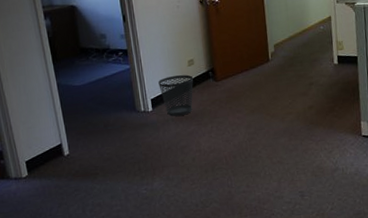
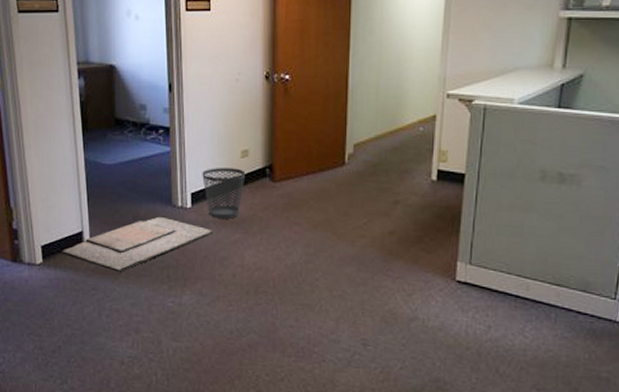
doormat: none [44,121,173,173] -> present [62,216,214,273]

